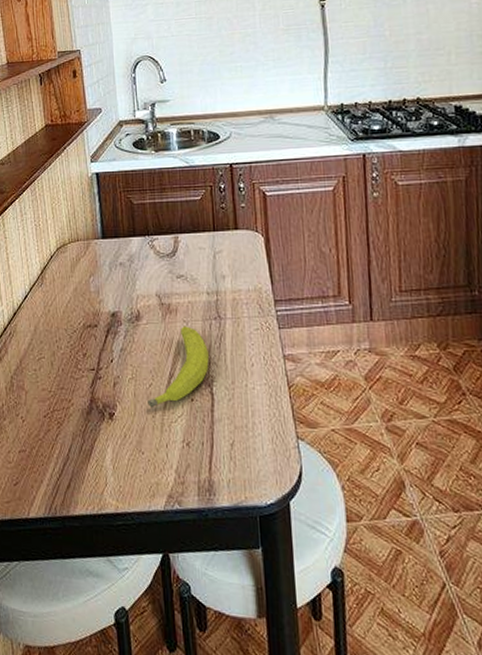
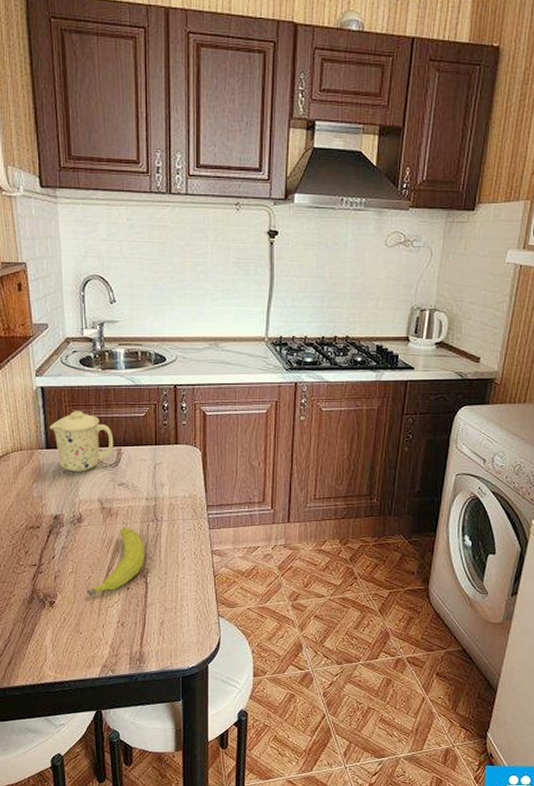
mug: none [105,197,170,263] -> present [50,411,114,472]

